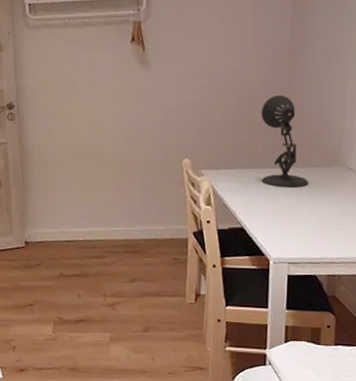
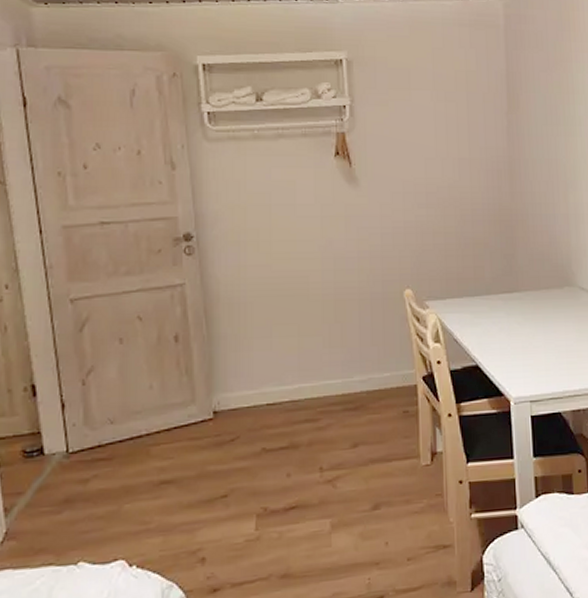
desk lamp: present [261,94,308,188] -> none [485,211,542,314]

